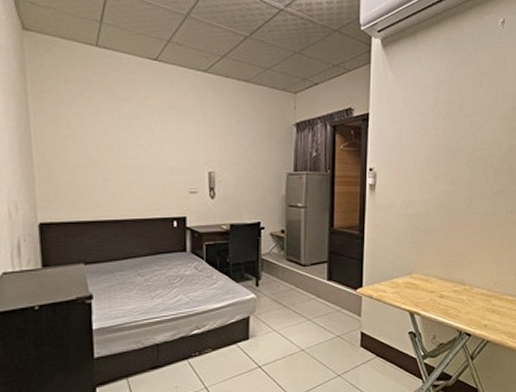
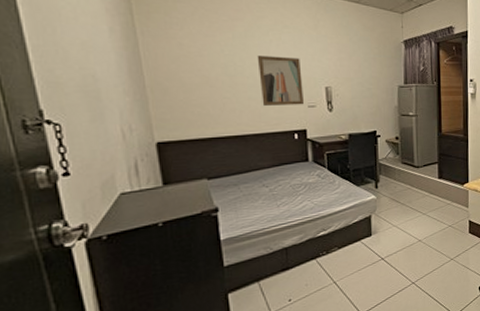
wall art: none [141,136,185,191] -> present [257,55,304,106]

